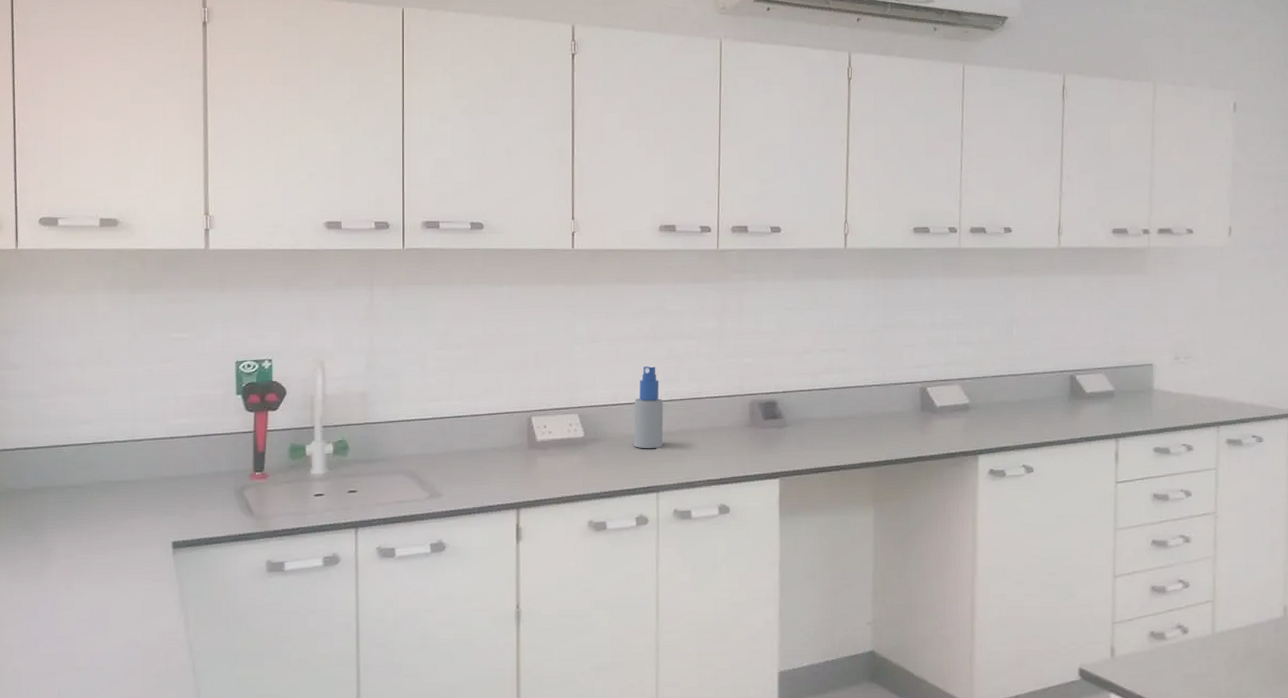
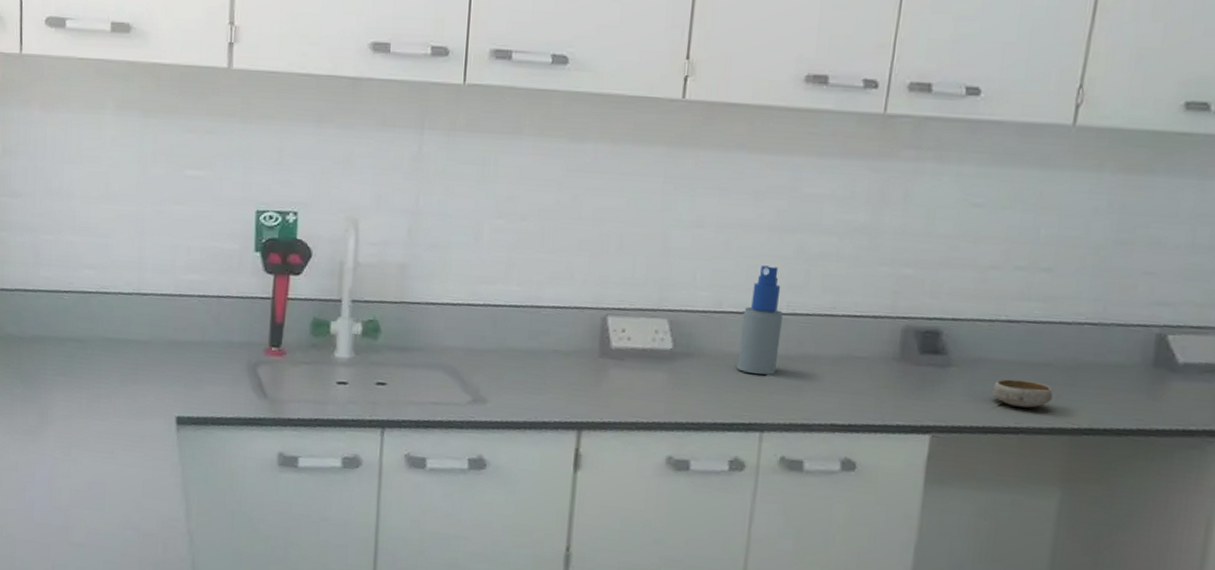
bowl: none [818,431,858,450] -> present [992,379,1053,408]

